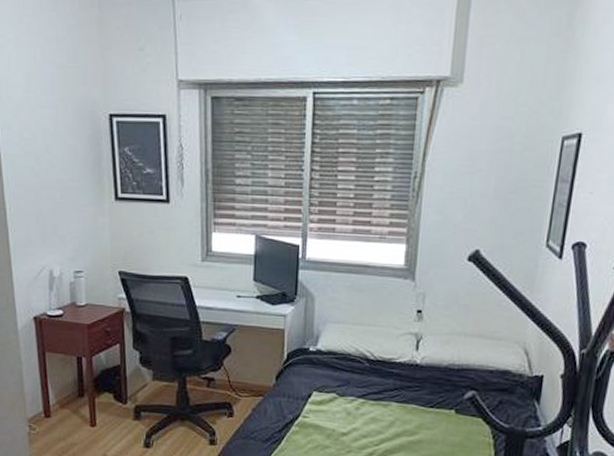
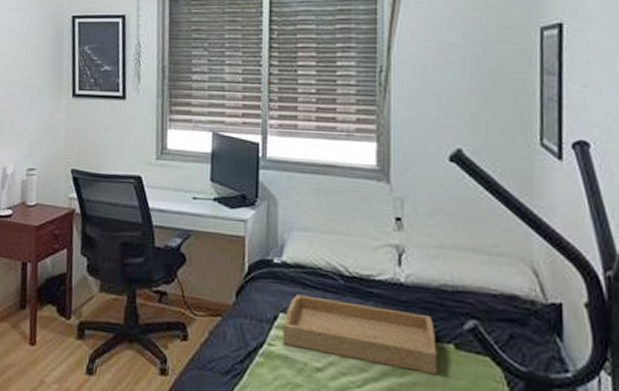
serving tray: none [315,376,441,434] -> present [282,294,437,375]

